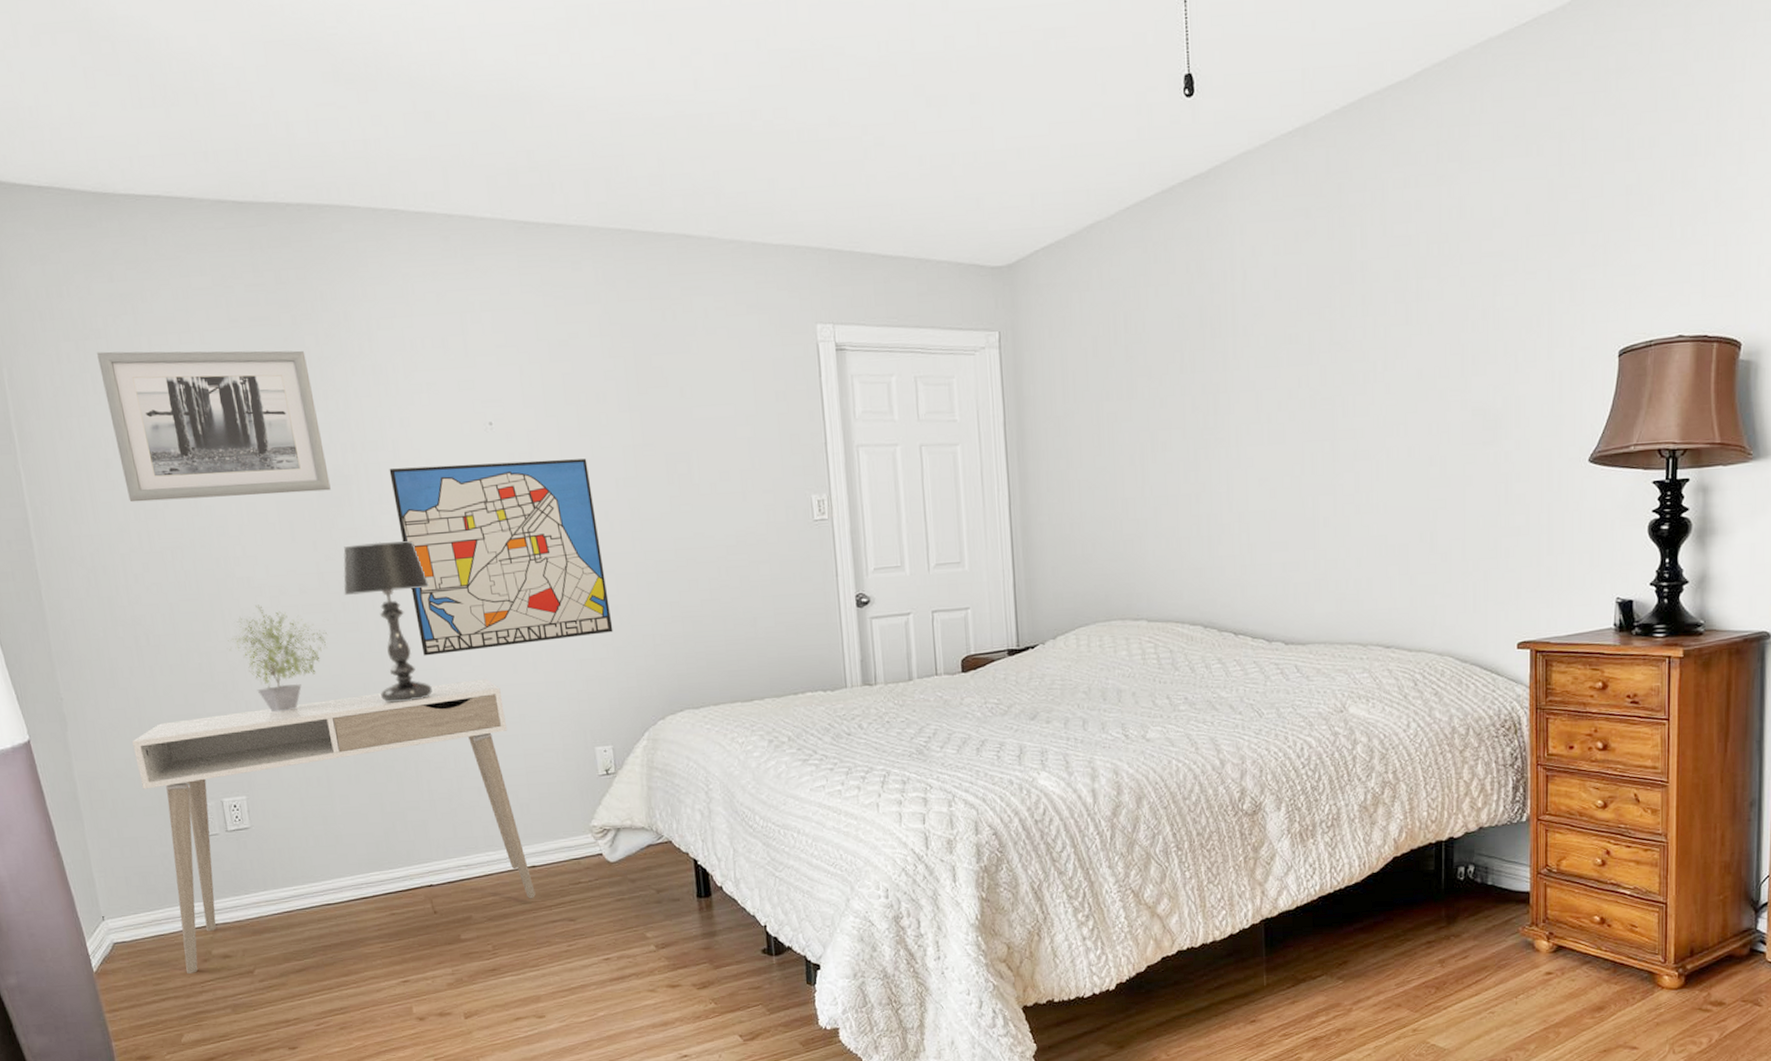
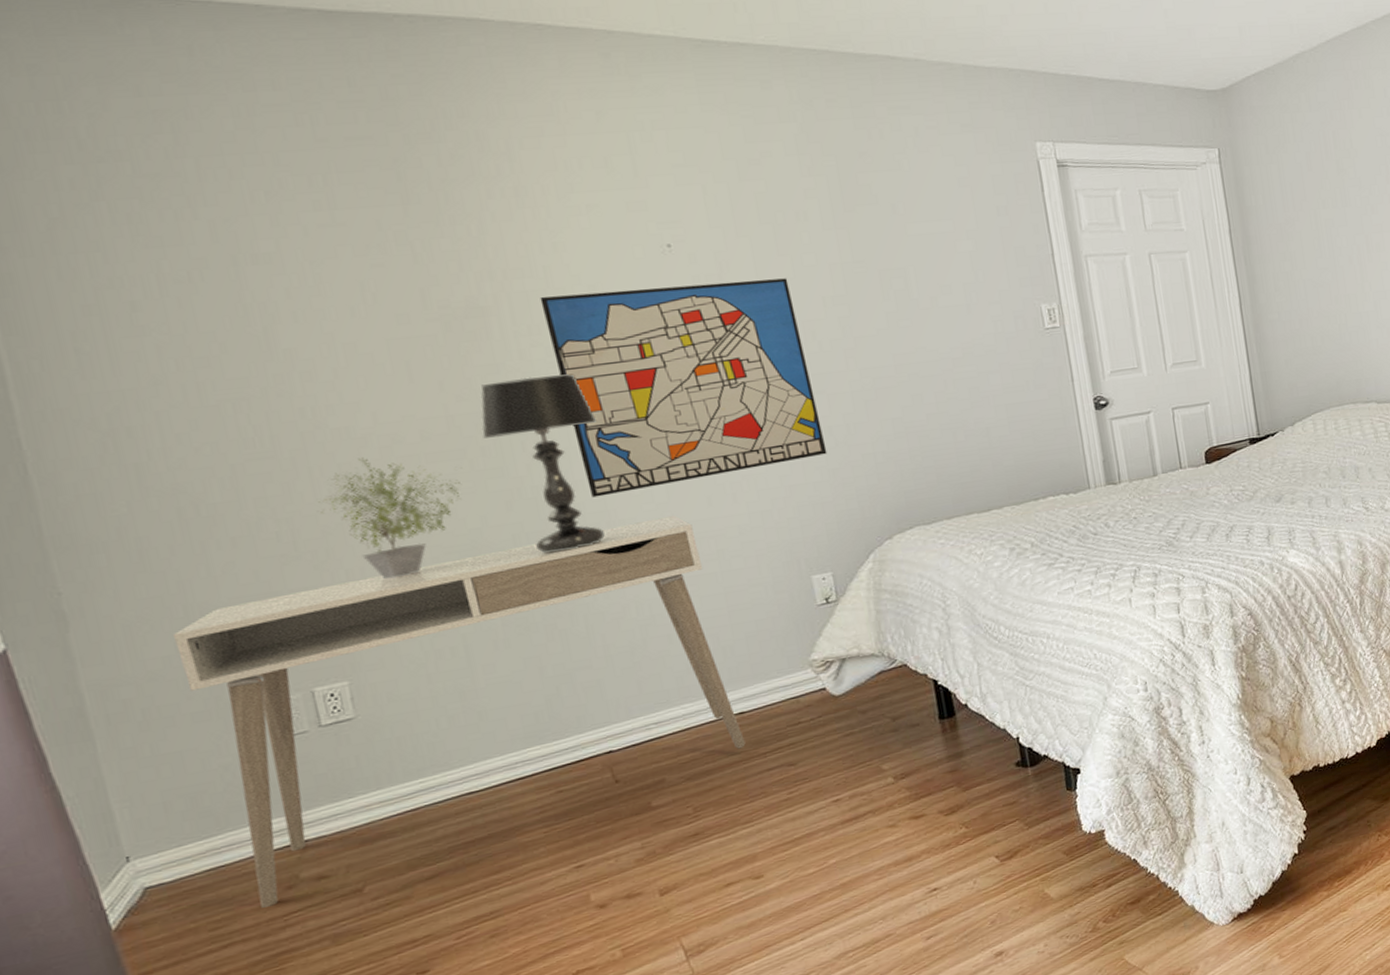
wall art: present [96,350,331,502] -> none [115,172,462,350]

